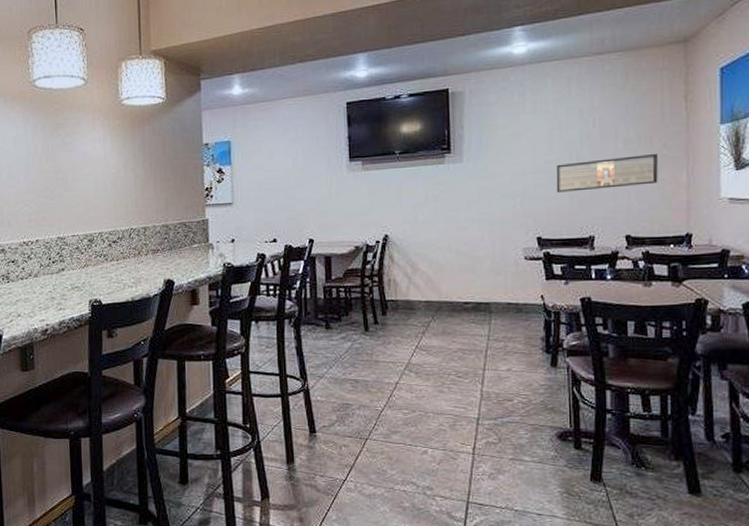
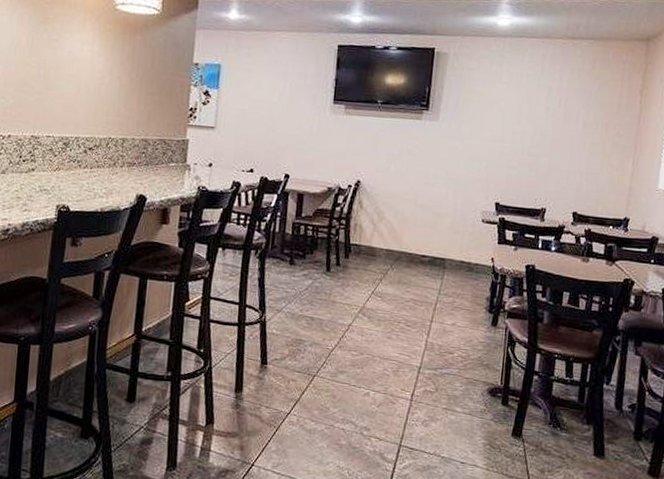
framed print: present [556,153,658,193] -> none [518,136,611,168]

